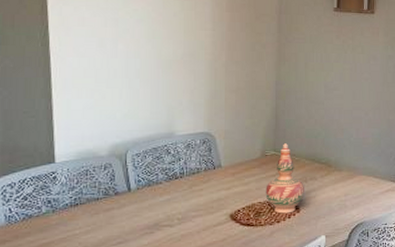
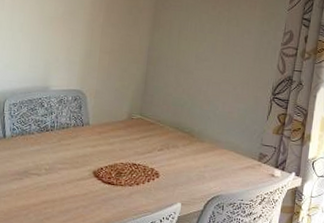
decorative vase: present [265,143,304,214] -> none [128,109,166,177]

